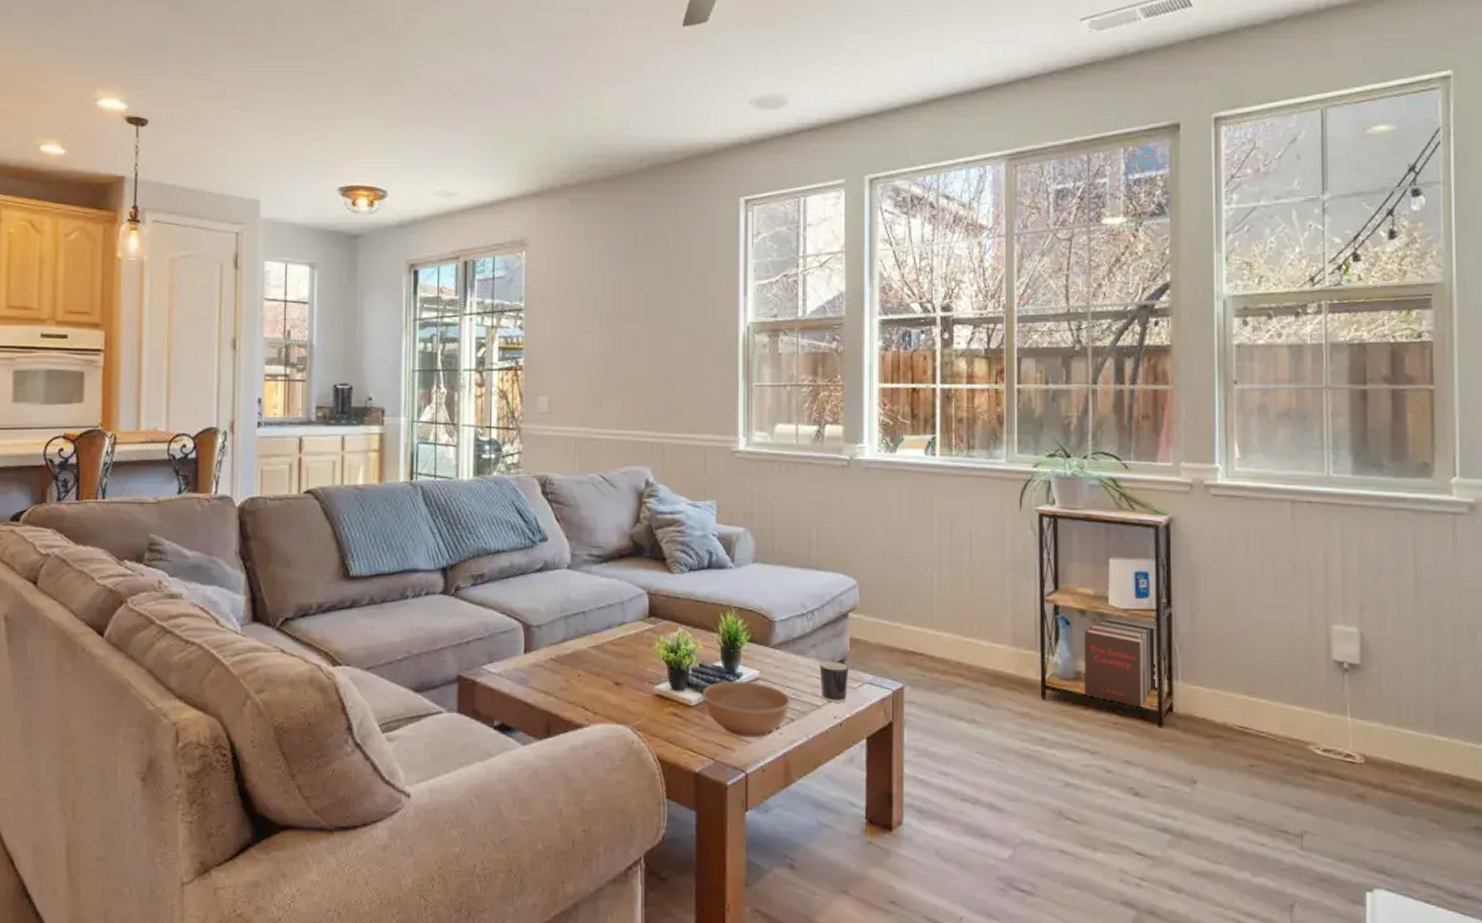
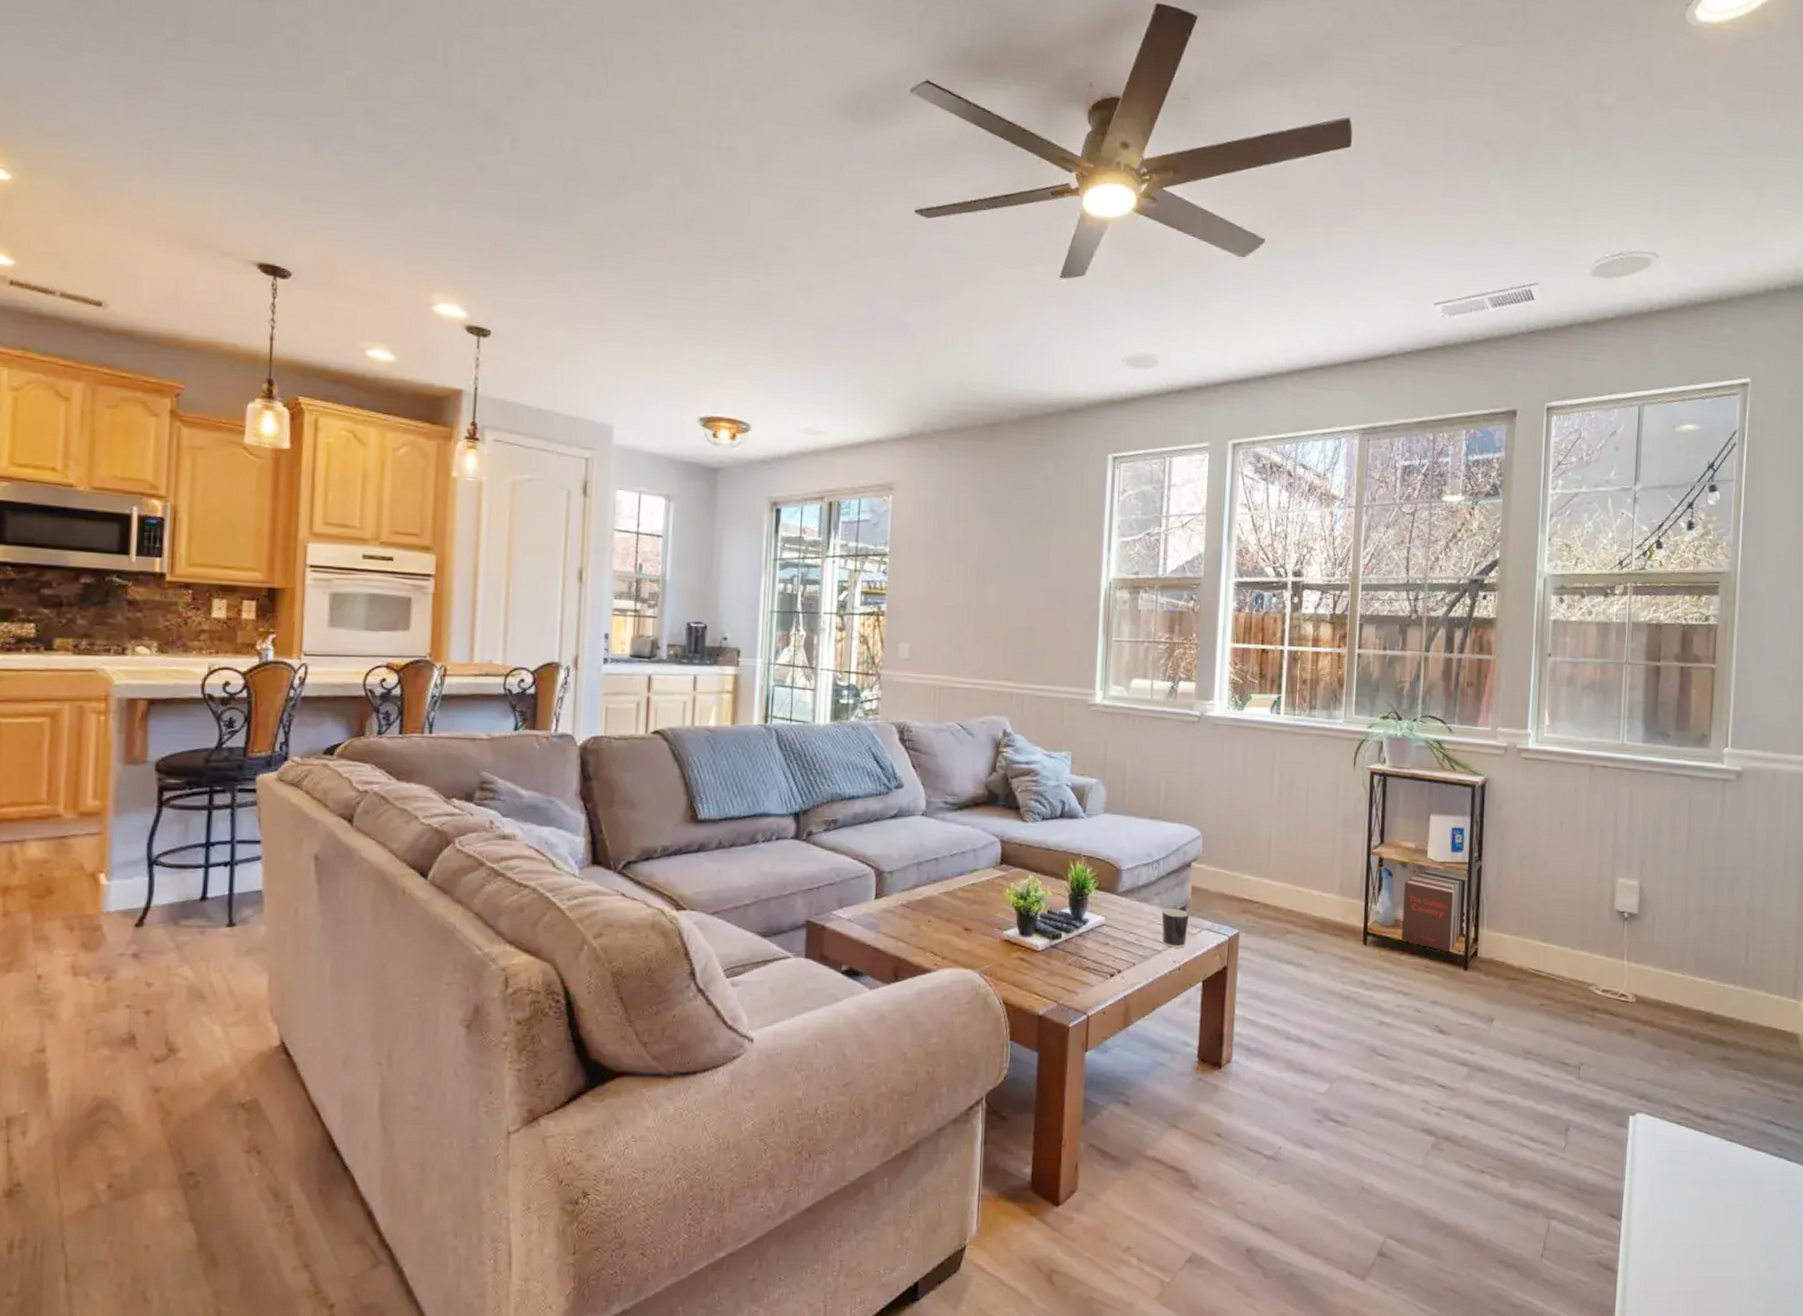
toaster: none [280,397,310,421] -> present [628,633,661,659]
bowl: present [702,681,791,738] -> none [1049,927,1134,981]

